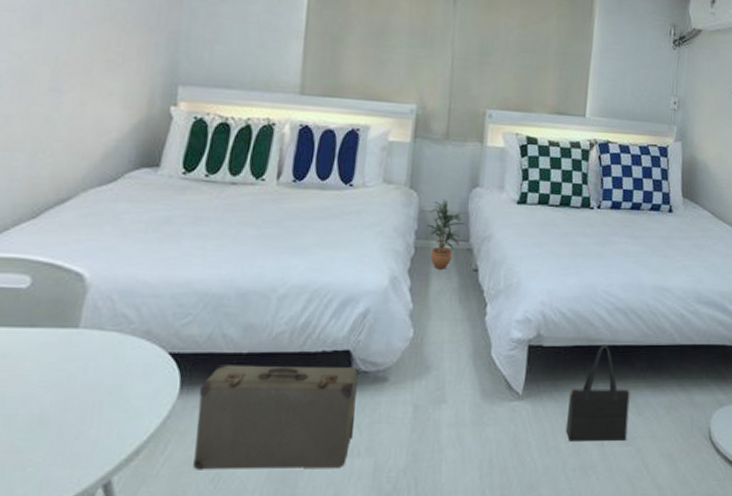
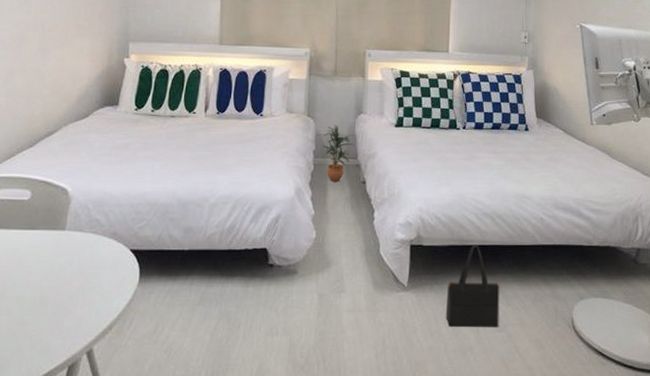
suitcase: present [193,363,359,470] -> none [151,258,274,343]

